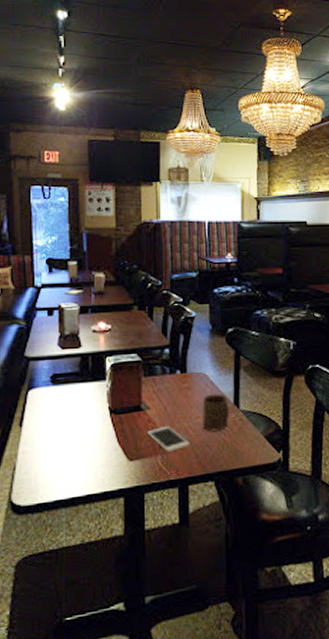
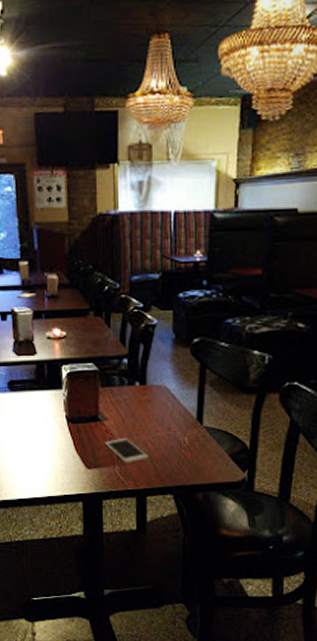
cup: present [202,393,230,432] -> none [162,408,192,447]

